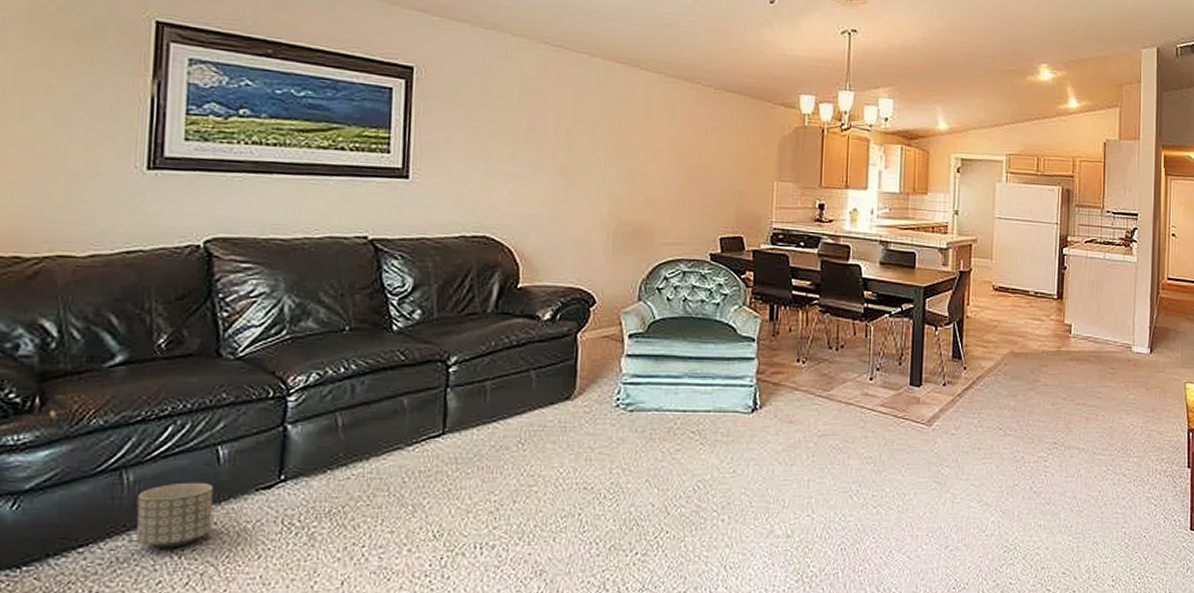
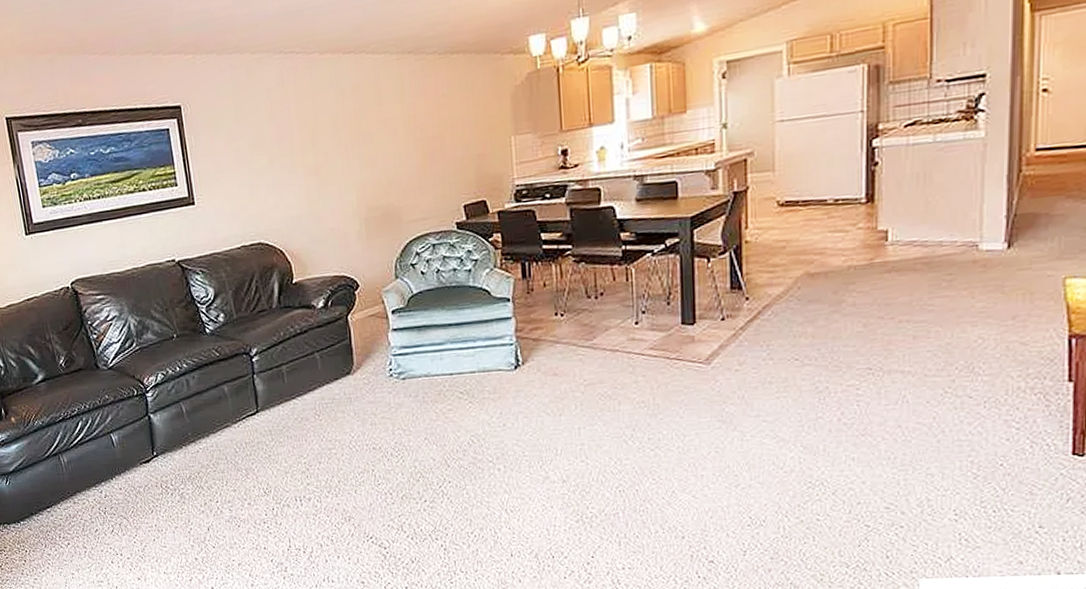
planter: present [136,482,214,548] -> none [71,460,119,507]

